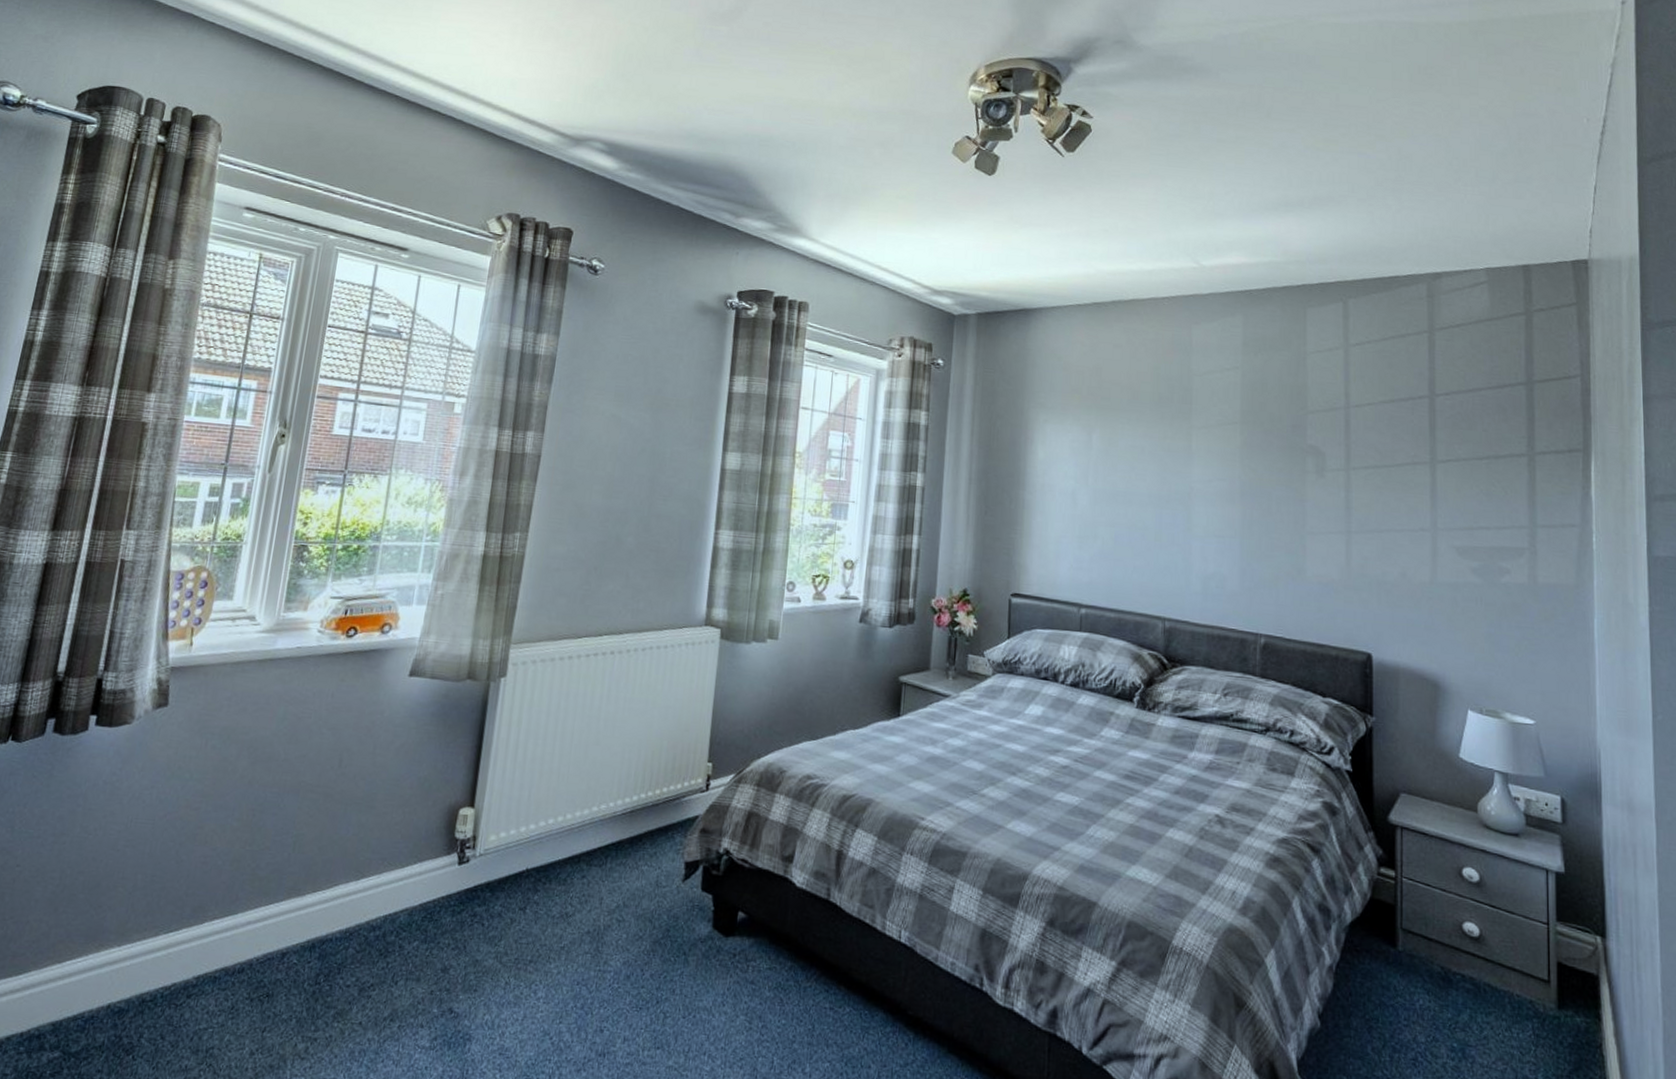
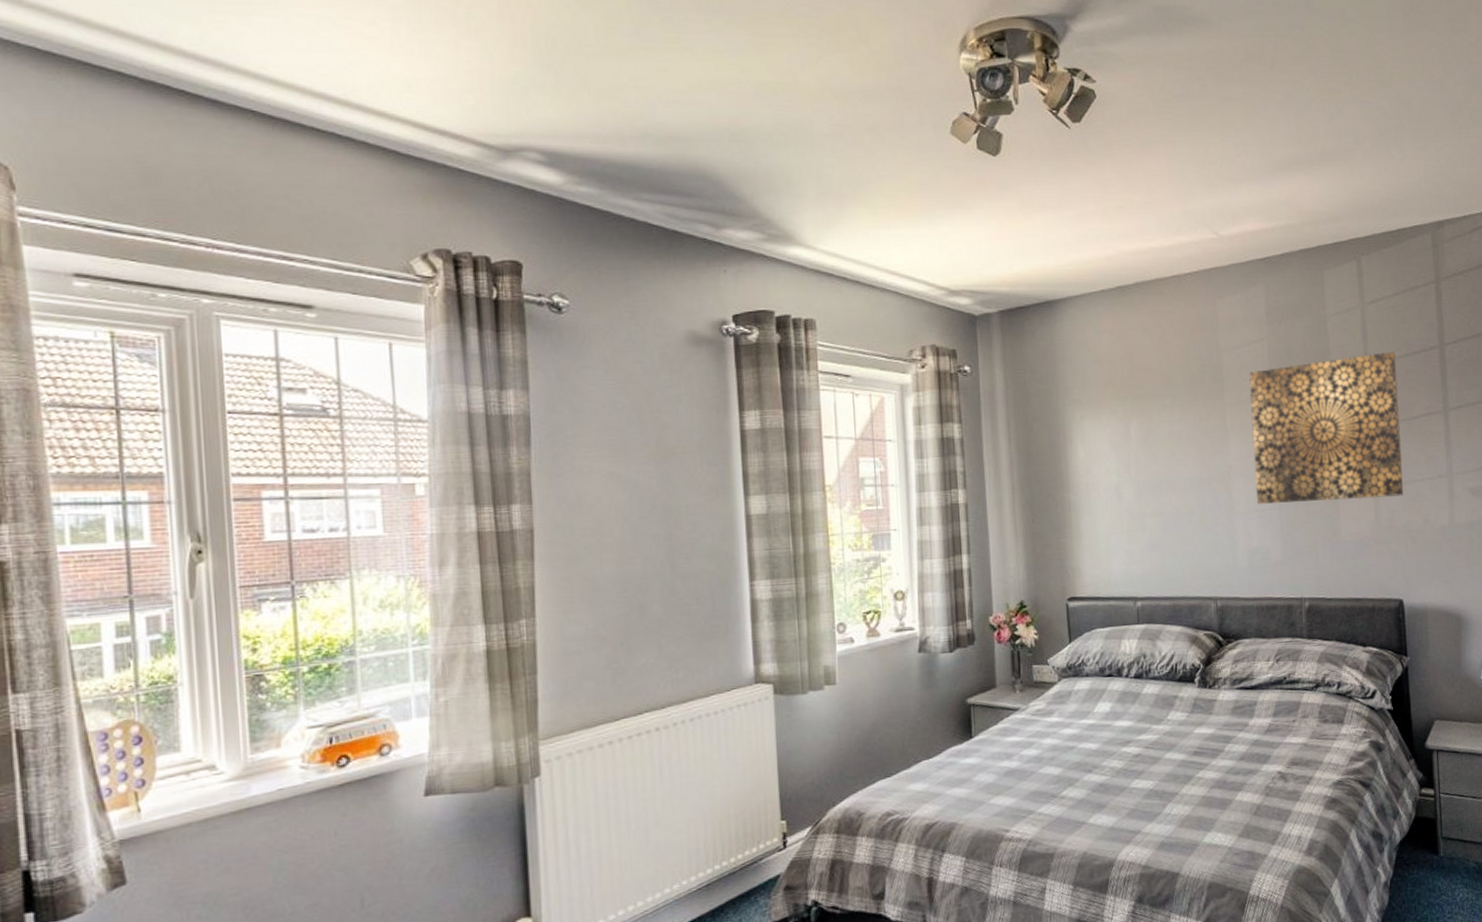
wall art: none [1216,395,1381,544] -> present [1249,351,1403,504]

